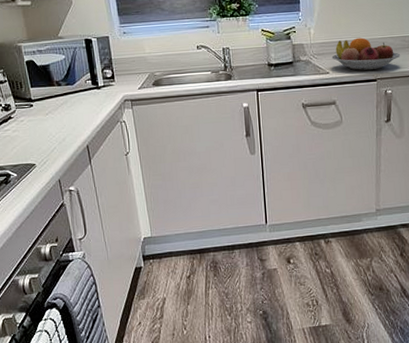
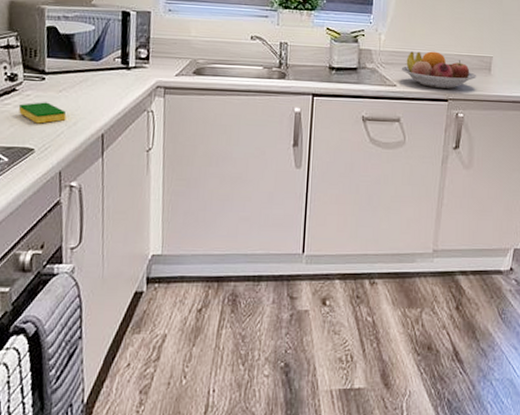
dish sponge: none [16,124,56,143] -> present [18,102,67,124]

